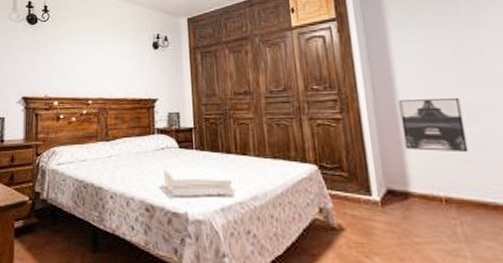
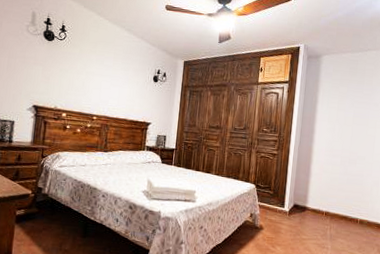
wall art: present [398,97,469,153] -> none [311,146,349,185]

